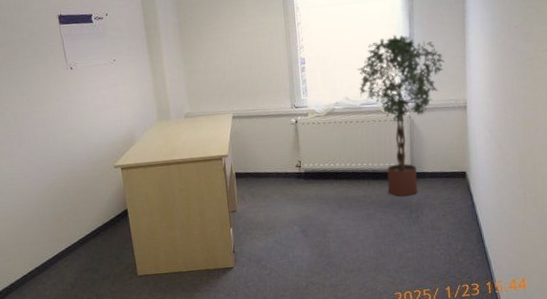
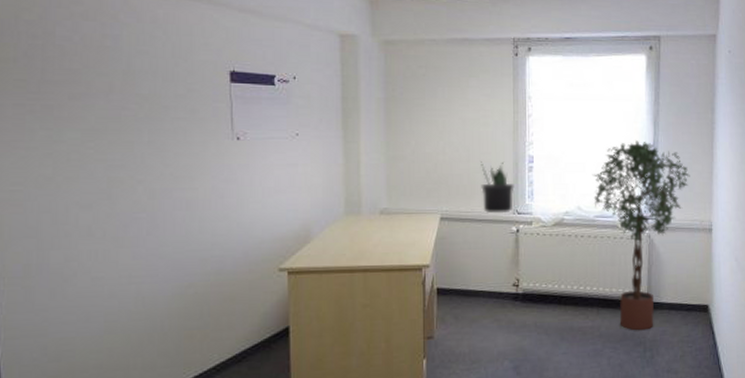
planter: none [261,65,291,110] -> present [481,161,515,214]

